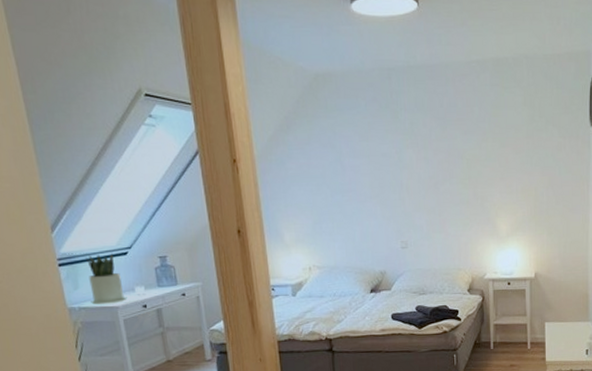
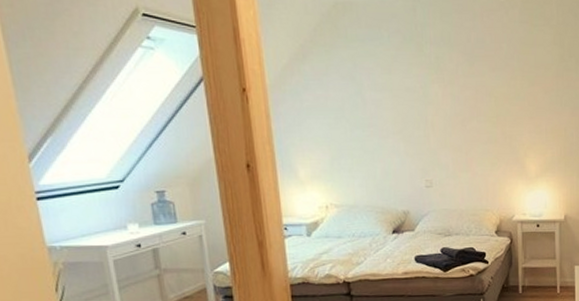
planter: present [85,253,128,306] -> none [69,186,118,245]

